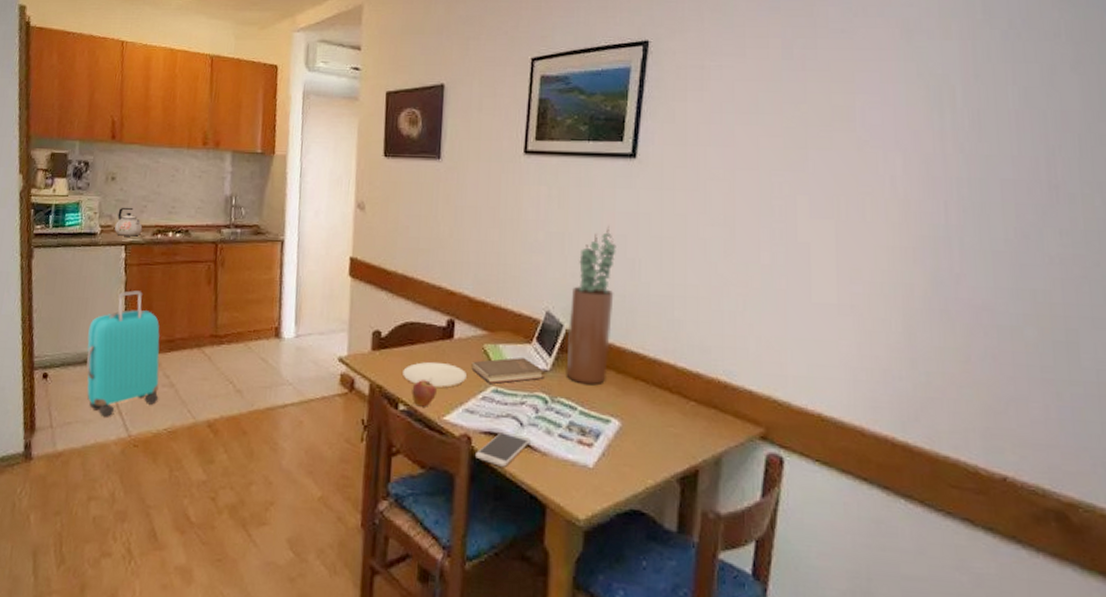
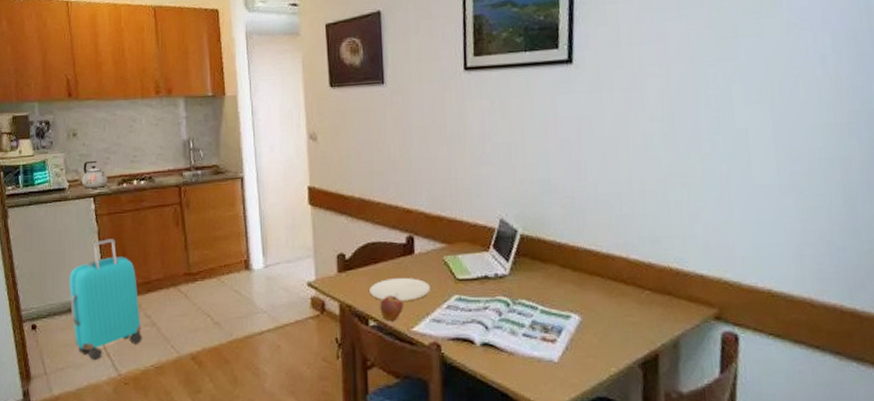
book: present [471,357,543,384] -> none [433,266,503,292]
smartphone: present [474,430,530,467] -> none [445,335,497,369]
vase: present [566,225,616,385] -> none [522,131,564,285]

